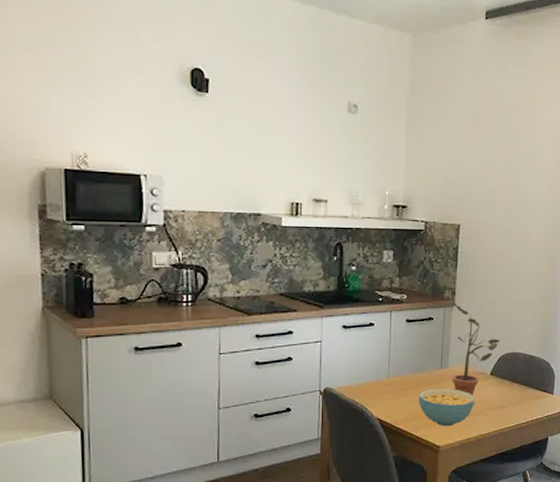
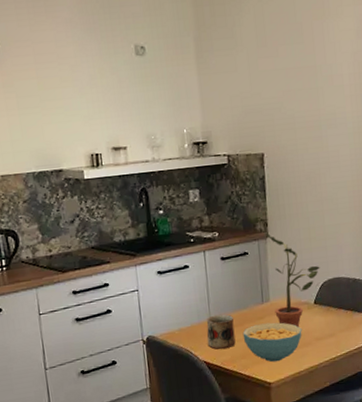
mug: none [383,374,411,408] -> present [206,314,236,349]

